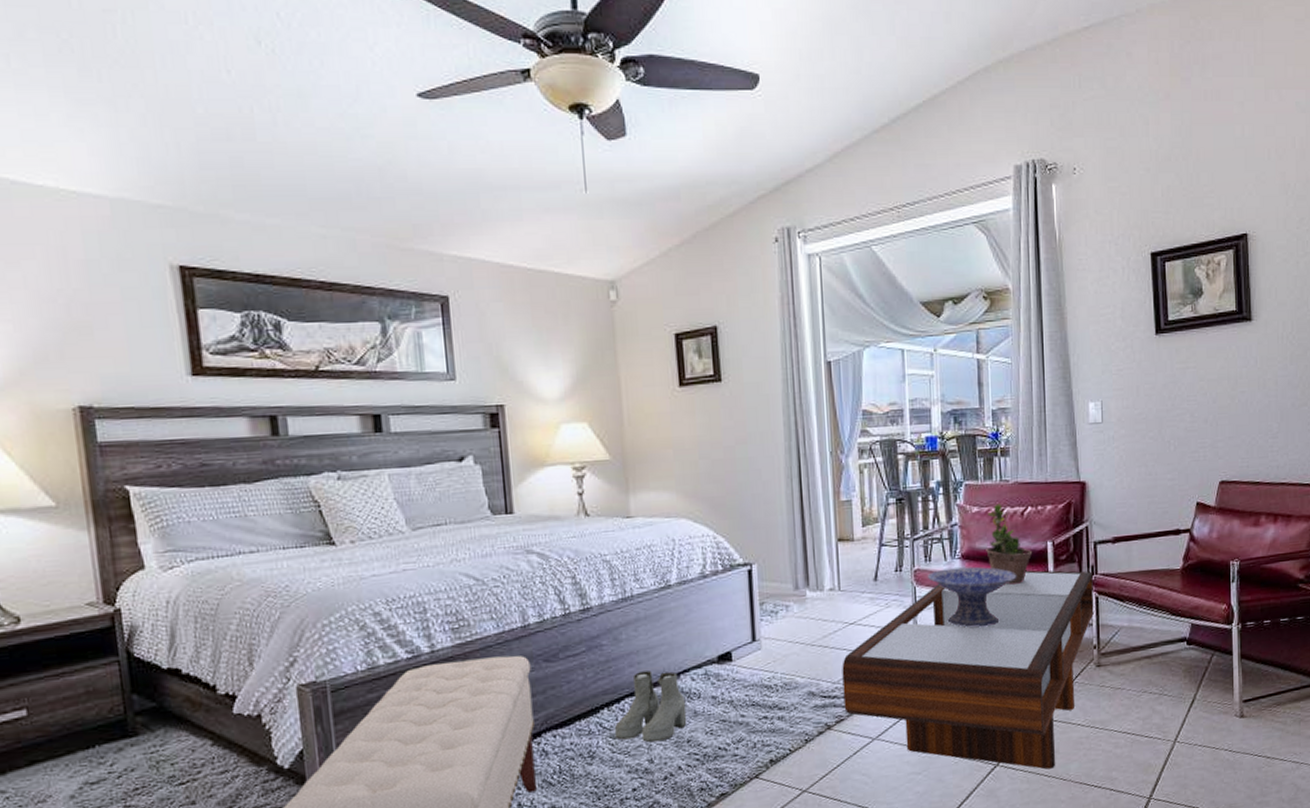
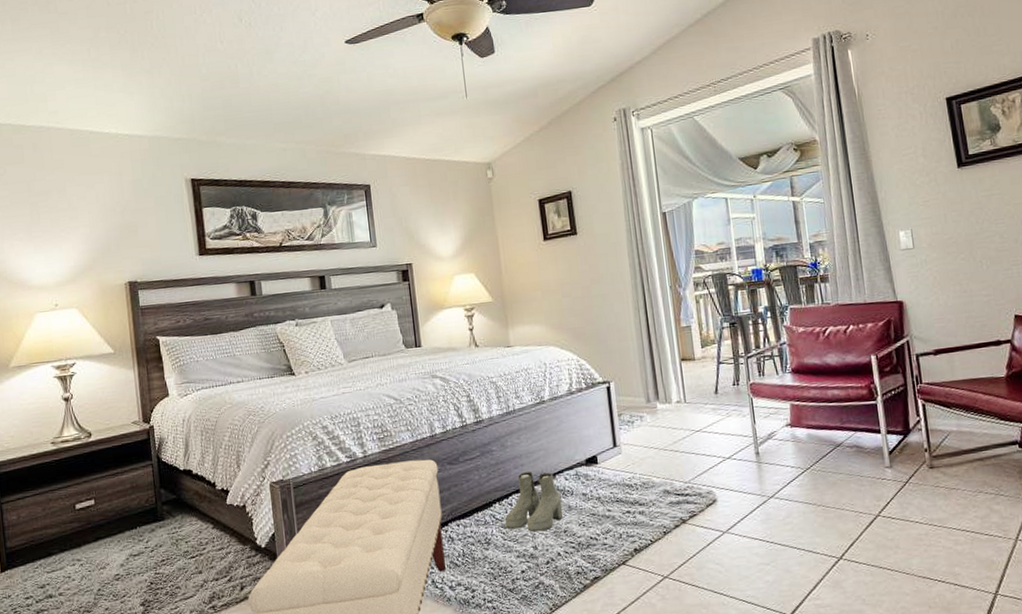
coffee table: present [842,570,1094,769] -> none [691,381,922,564]
decorative bowl: present [927,566,1017,628] -> none [761,379,845,434]
potted plant: present [986,503,1032,585] -> none [812,323,857,395]

